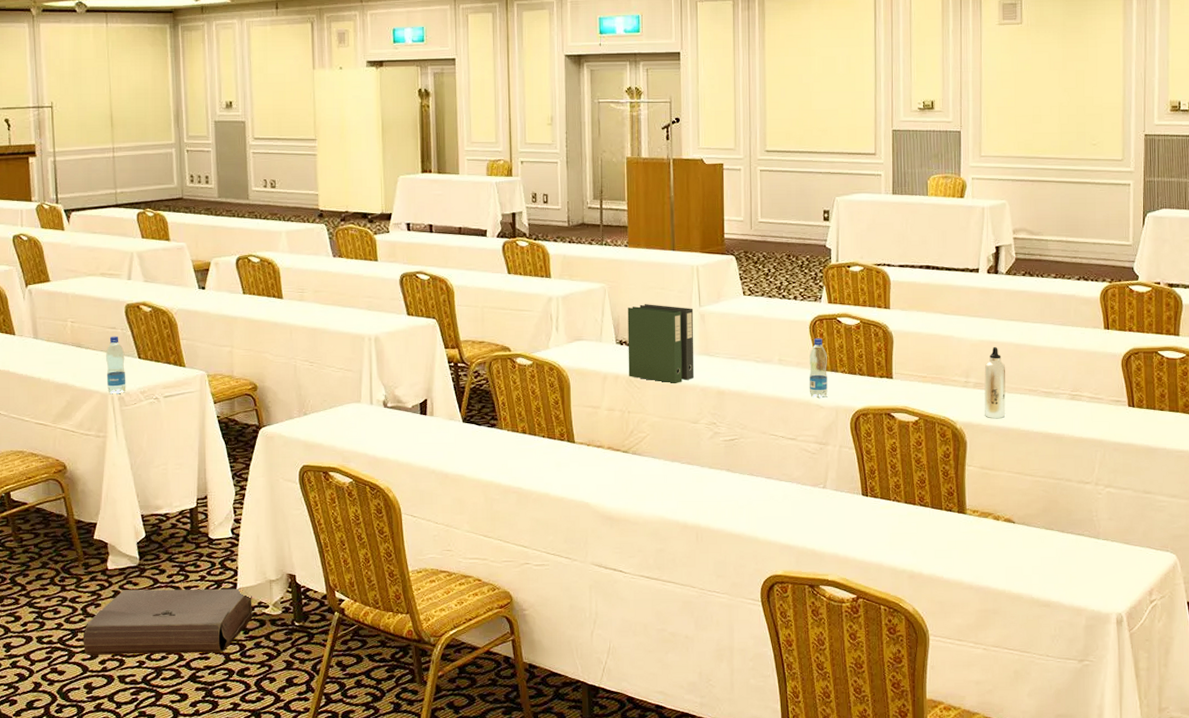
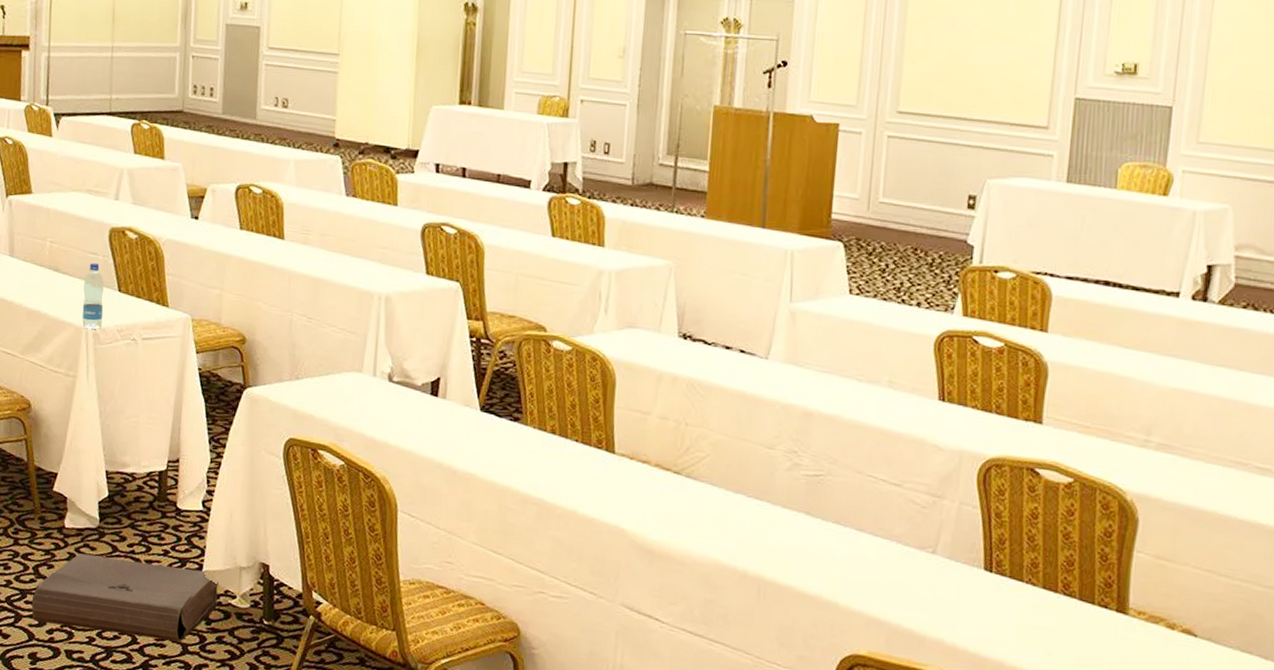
binder: present [627,304,694,384] -> none [690,291,782,397]
bottle: present [809,338,828,399] -> none [925,359,955,438]
water bottle: present [984,346,1006,419] -> none [1168,398,1206,496]

